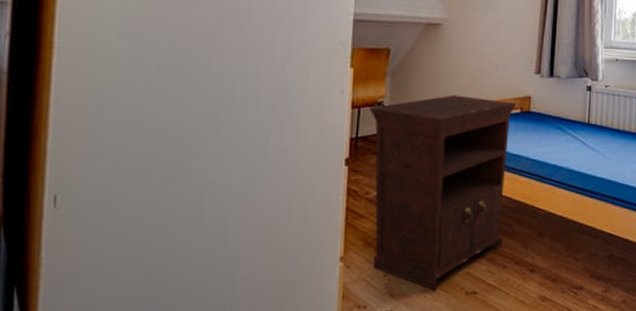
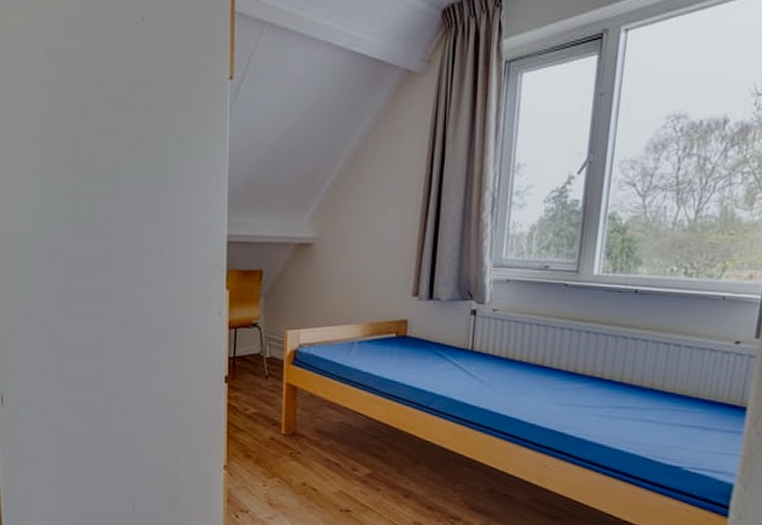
nightstand: present [369,95,517,291] -> none [245,317,392,505]

